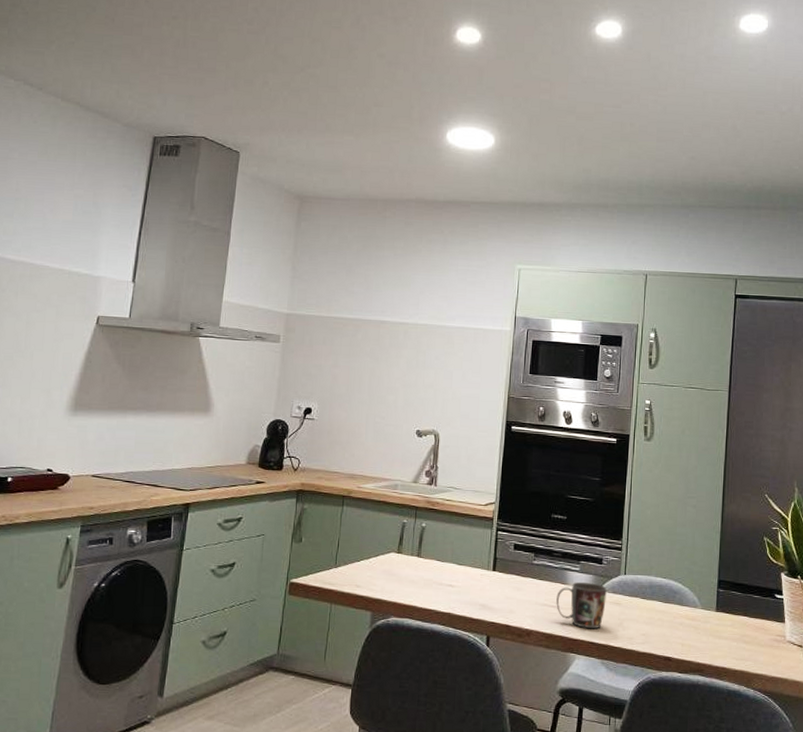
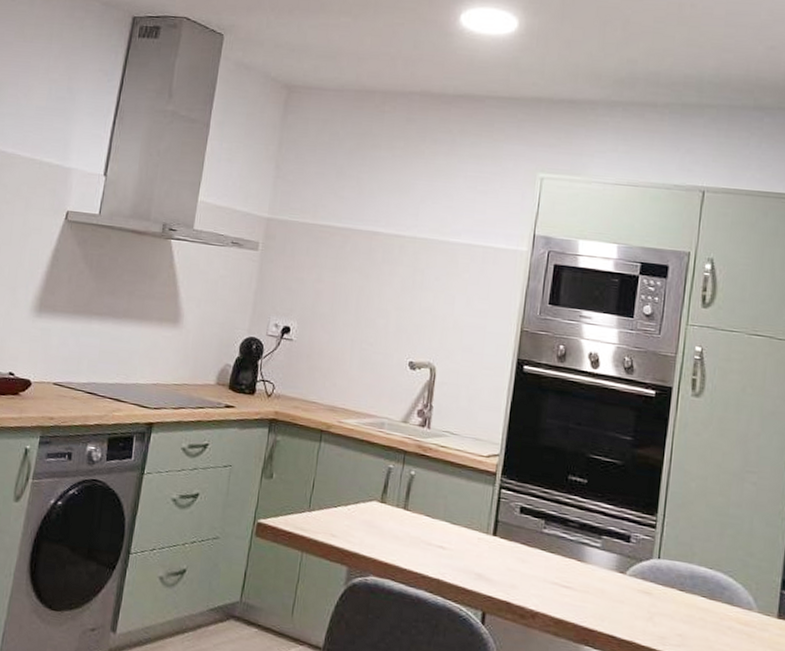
mug: present [556,582,607,628] -> none [569,561,634,620]

